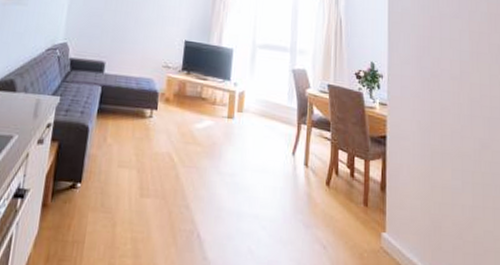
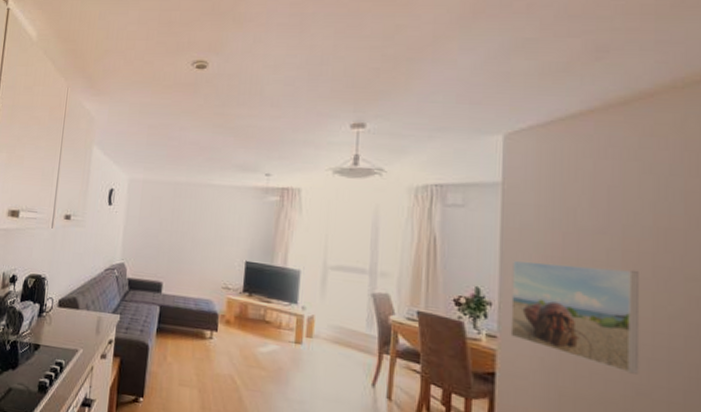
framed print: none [396,39,483,131] -> present [510,259,640,374]

